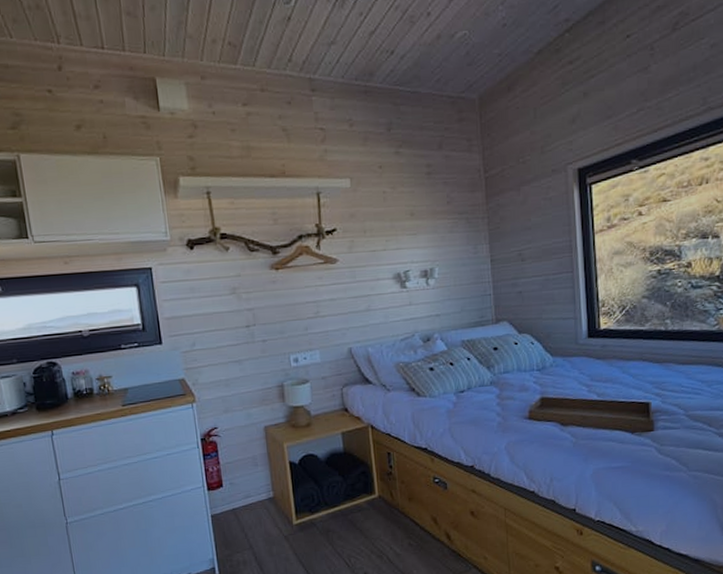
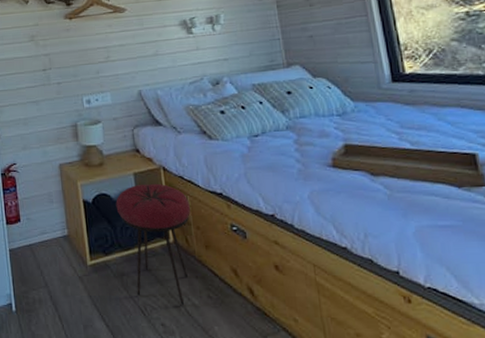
stool: none [323,441,396,555] -> present [115,183,191,306]

